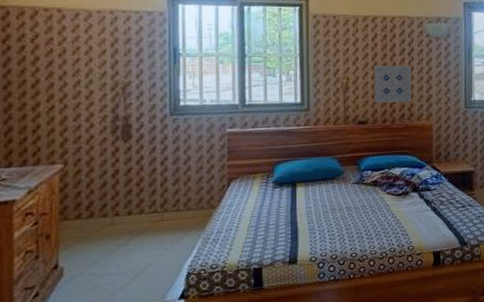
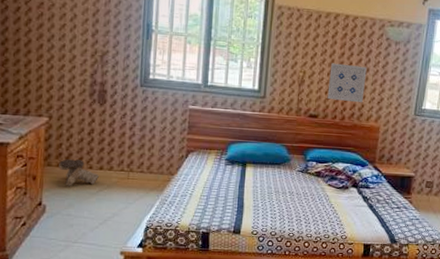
boots: none [78,207,127,240] -> present [59,159,99,186]

